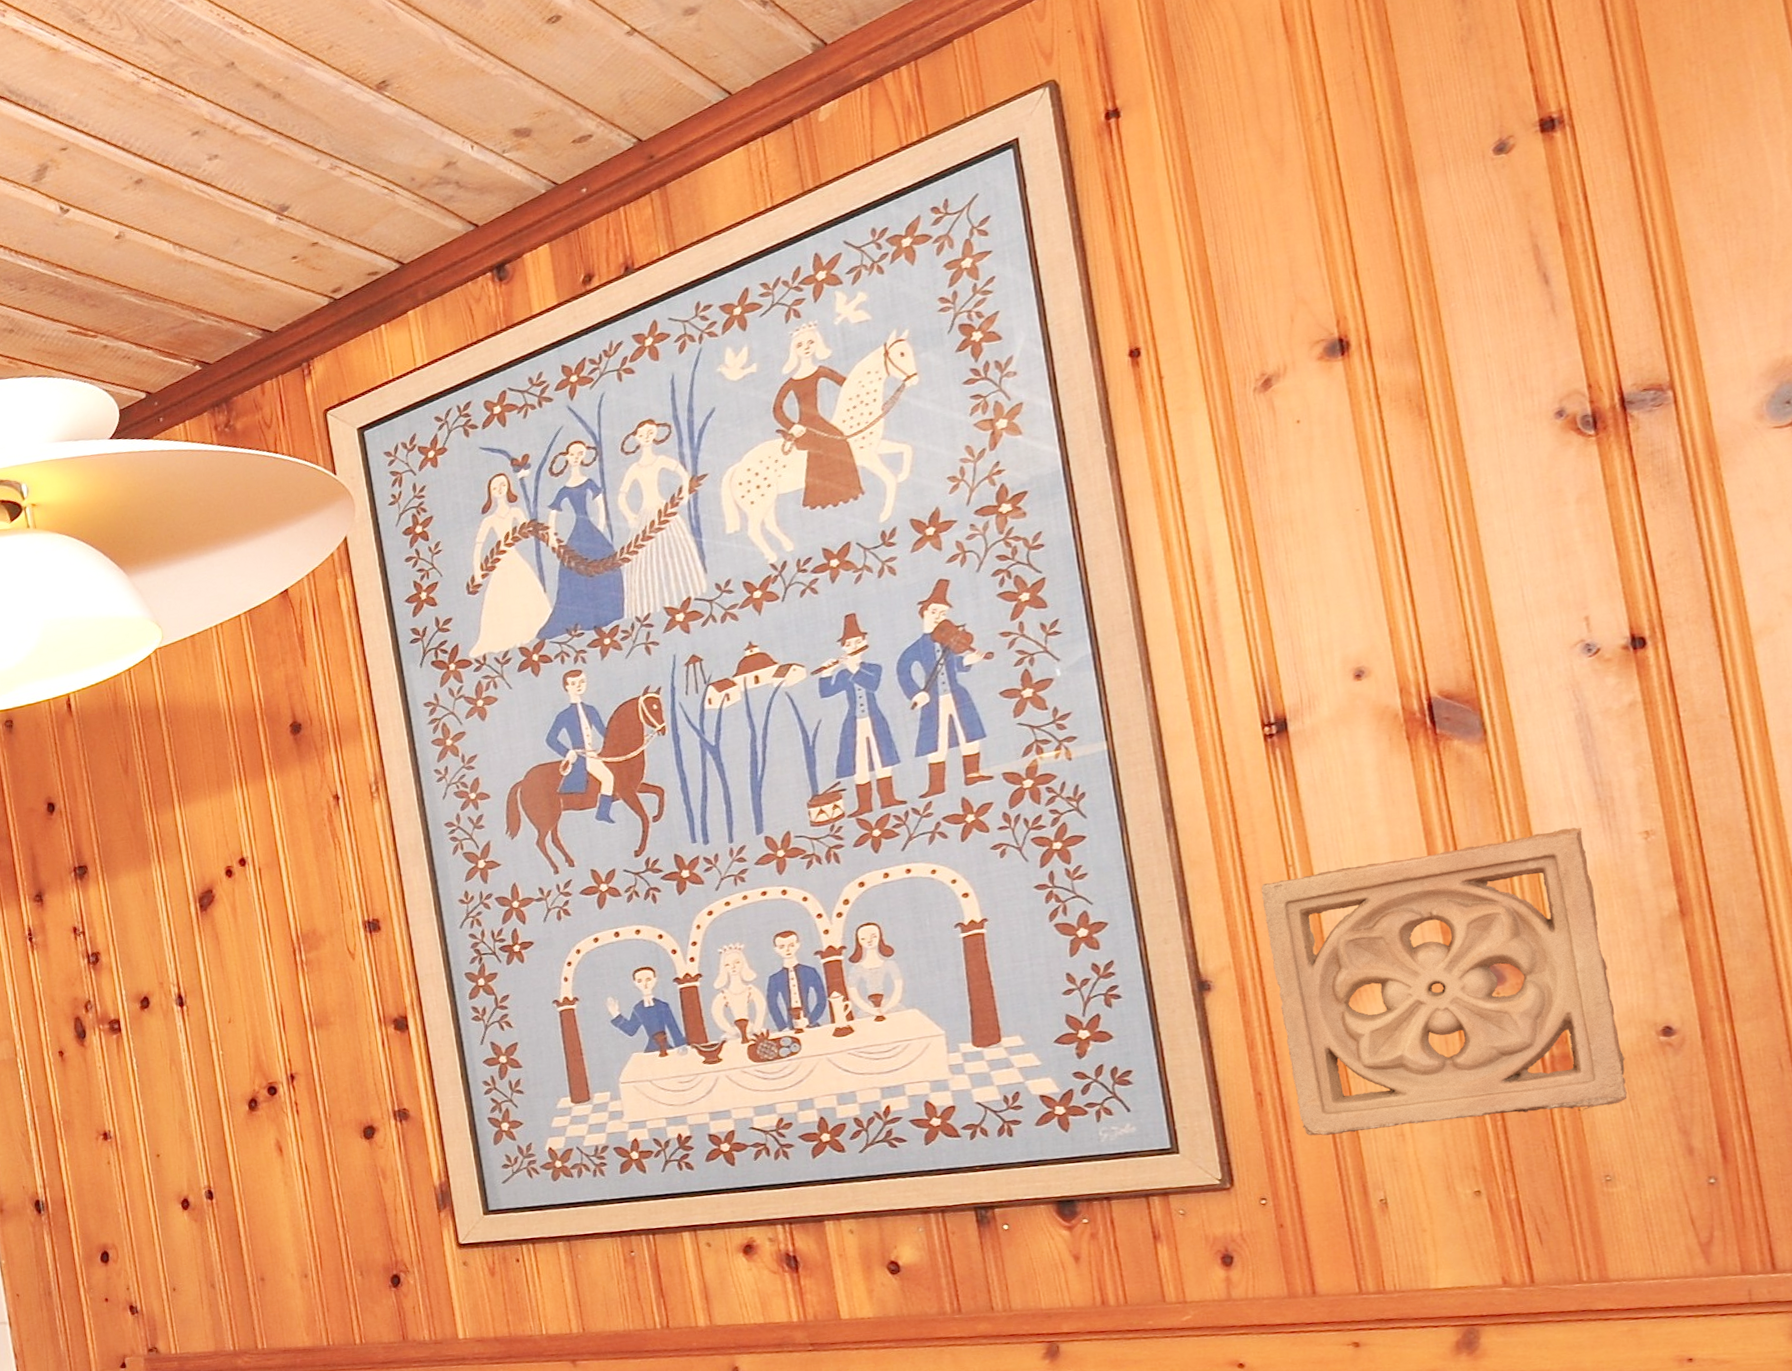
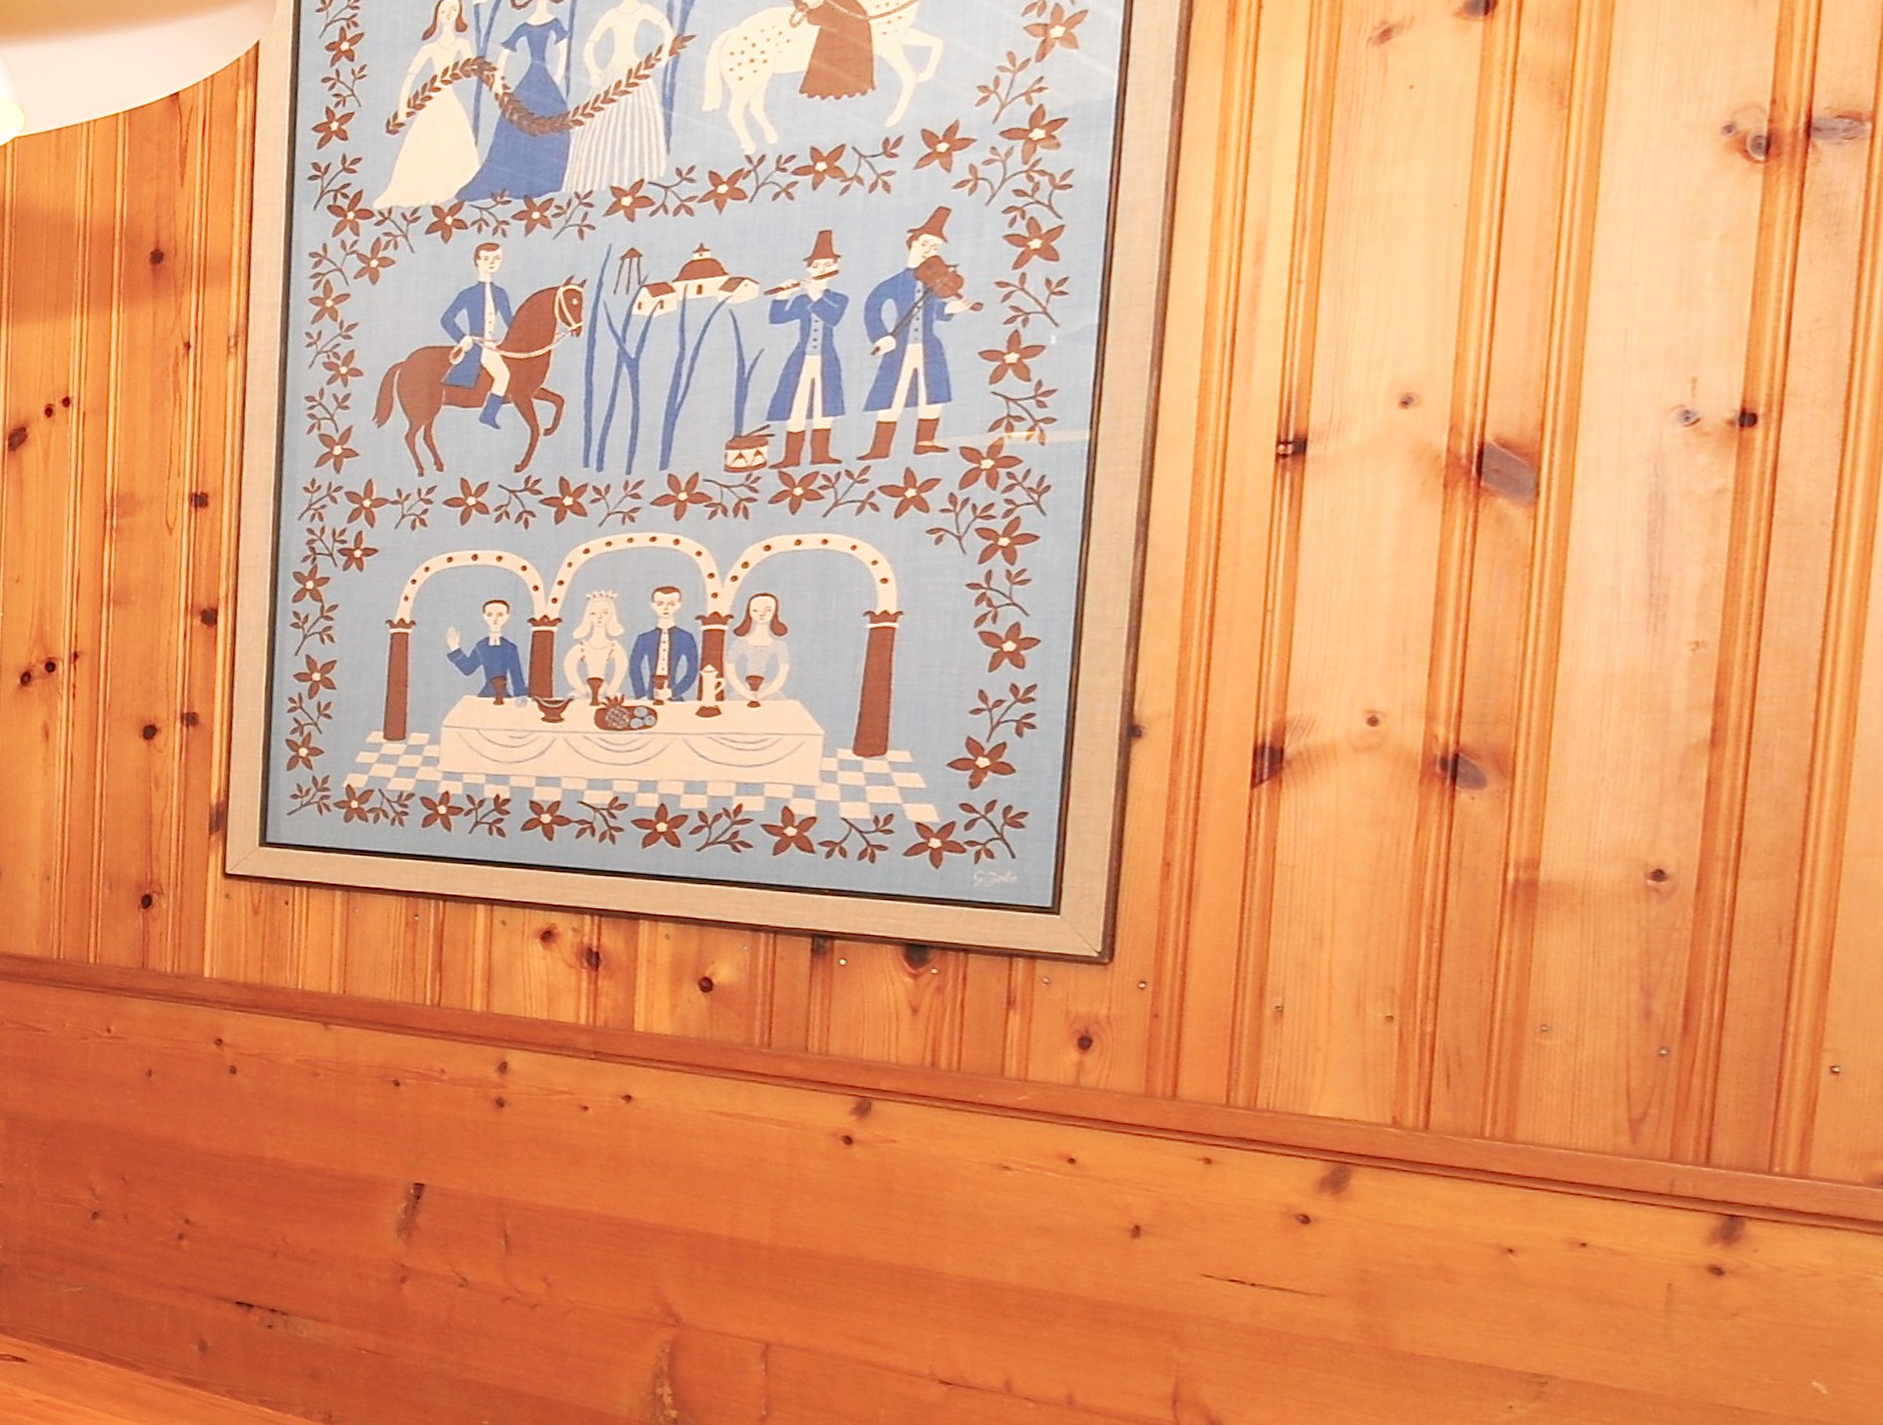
wall ornament: present [1261,827,1627,1136] -> none [1207,622,1621,949]

